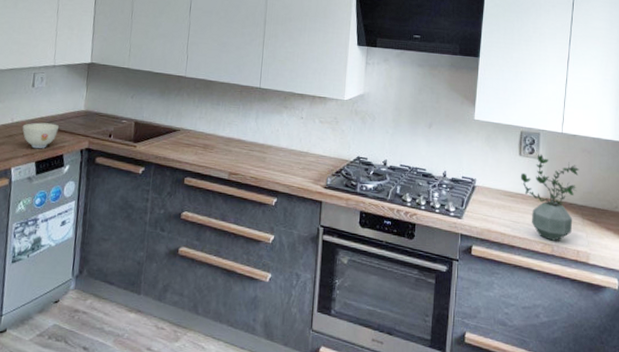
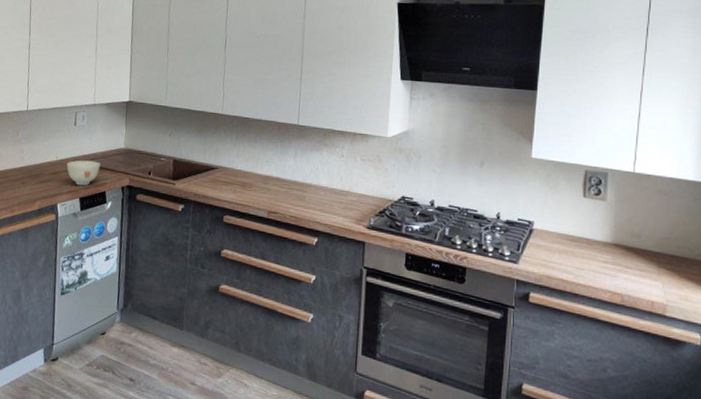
potted plant: present [520,154,579,241] -> none [584,195,655,290]

